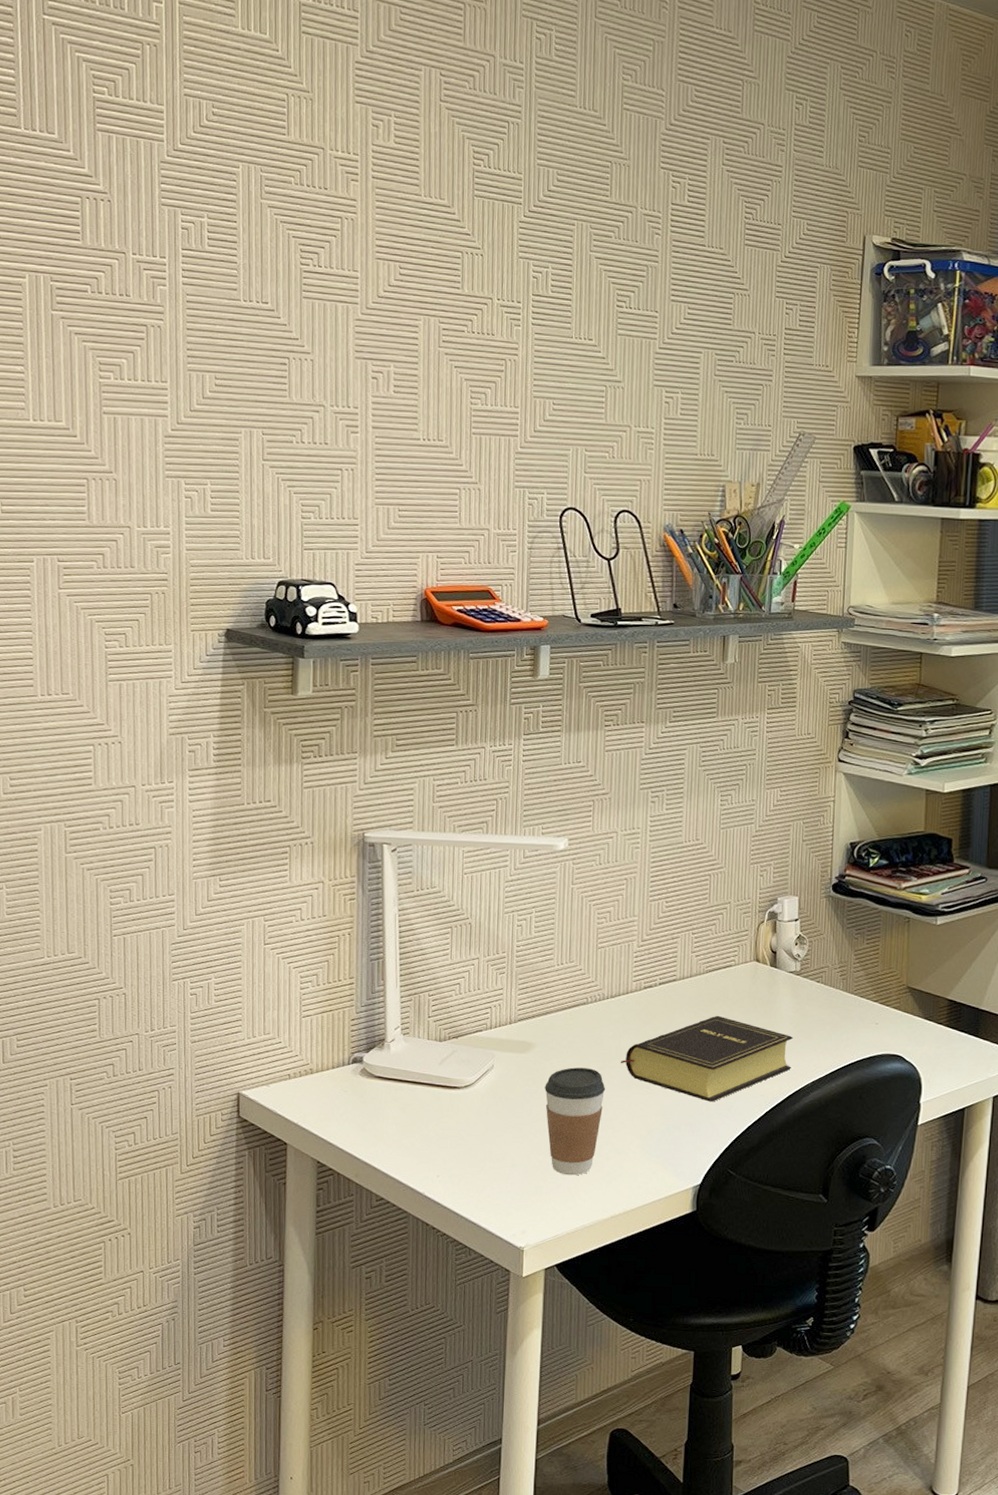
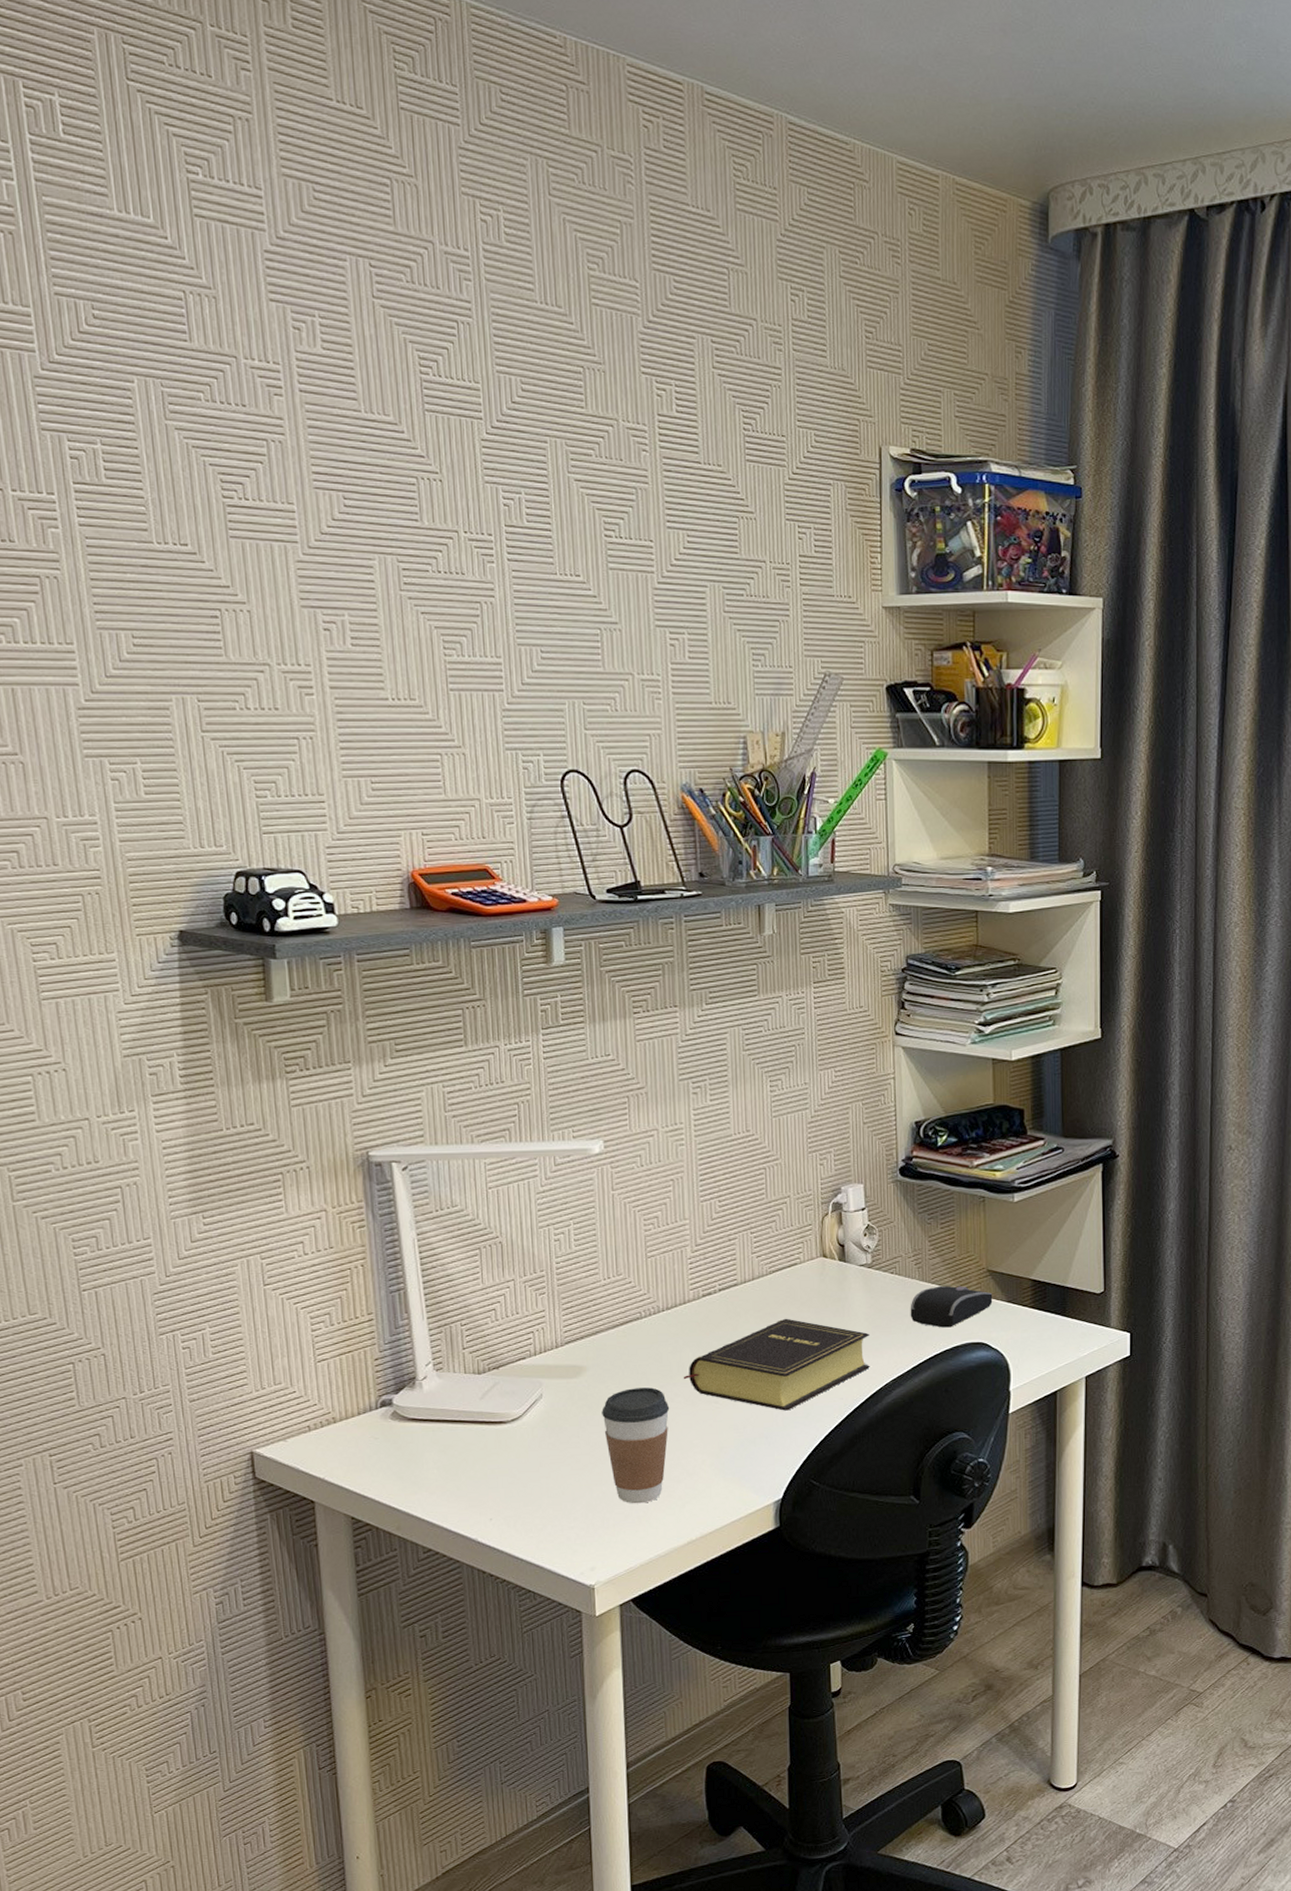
computer mouse: none [832,997,911,1038] -> present [910,1285,993,1328]

